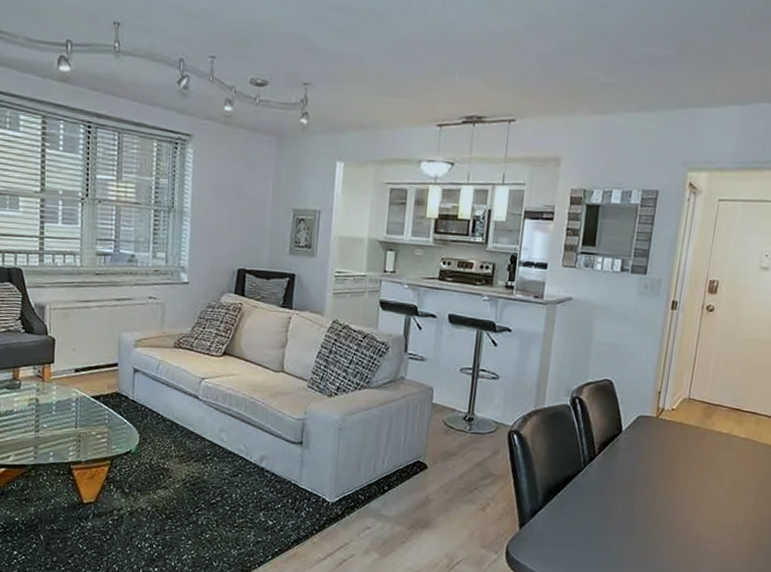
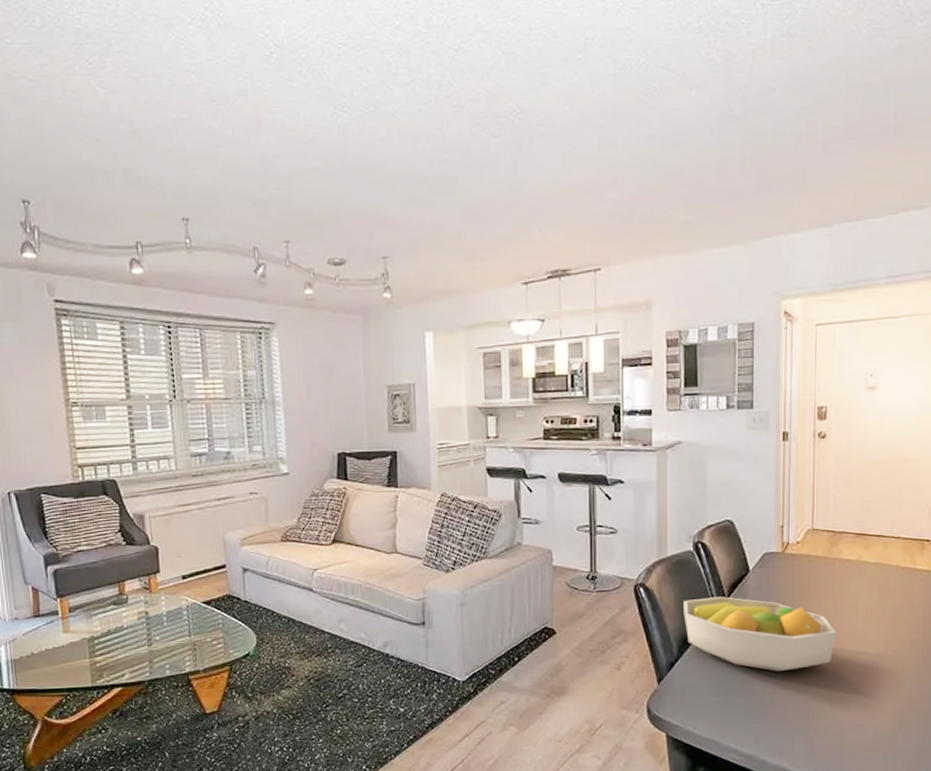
fruit bowl: none [553,451,699,532] -> present [683,597,837,672]

